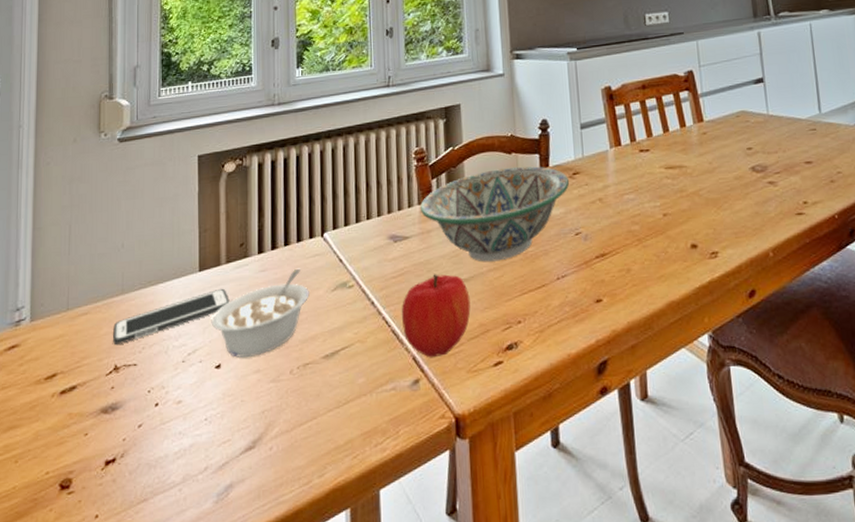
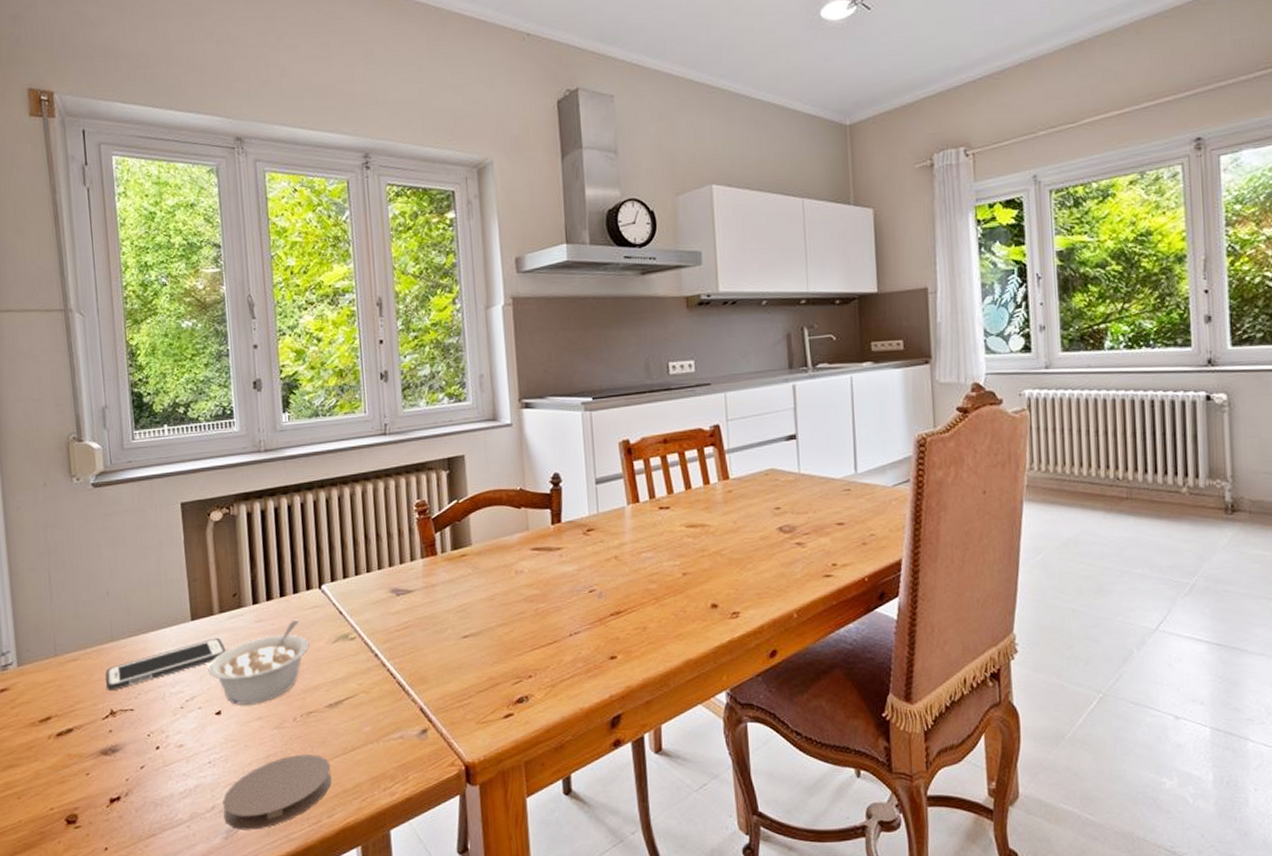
coaster: none [216,409,324,493] -> present [223,754,332,830]
fruit: present [401,274,471,358] -> none [406,628,479,709]
decorative bowl: present [421,166,570,262] -> none [424,521,584,617]

